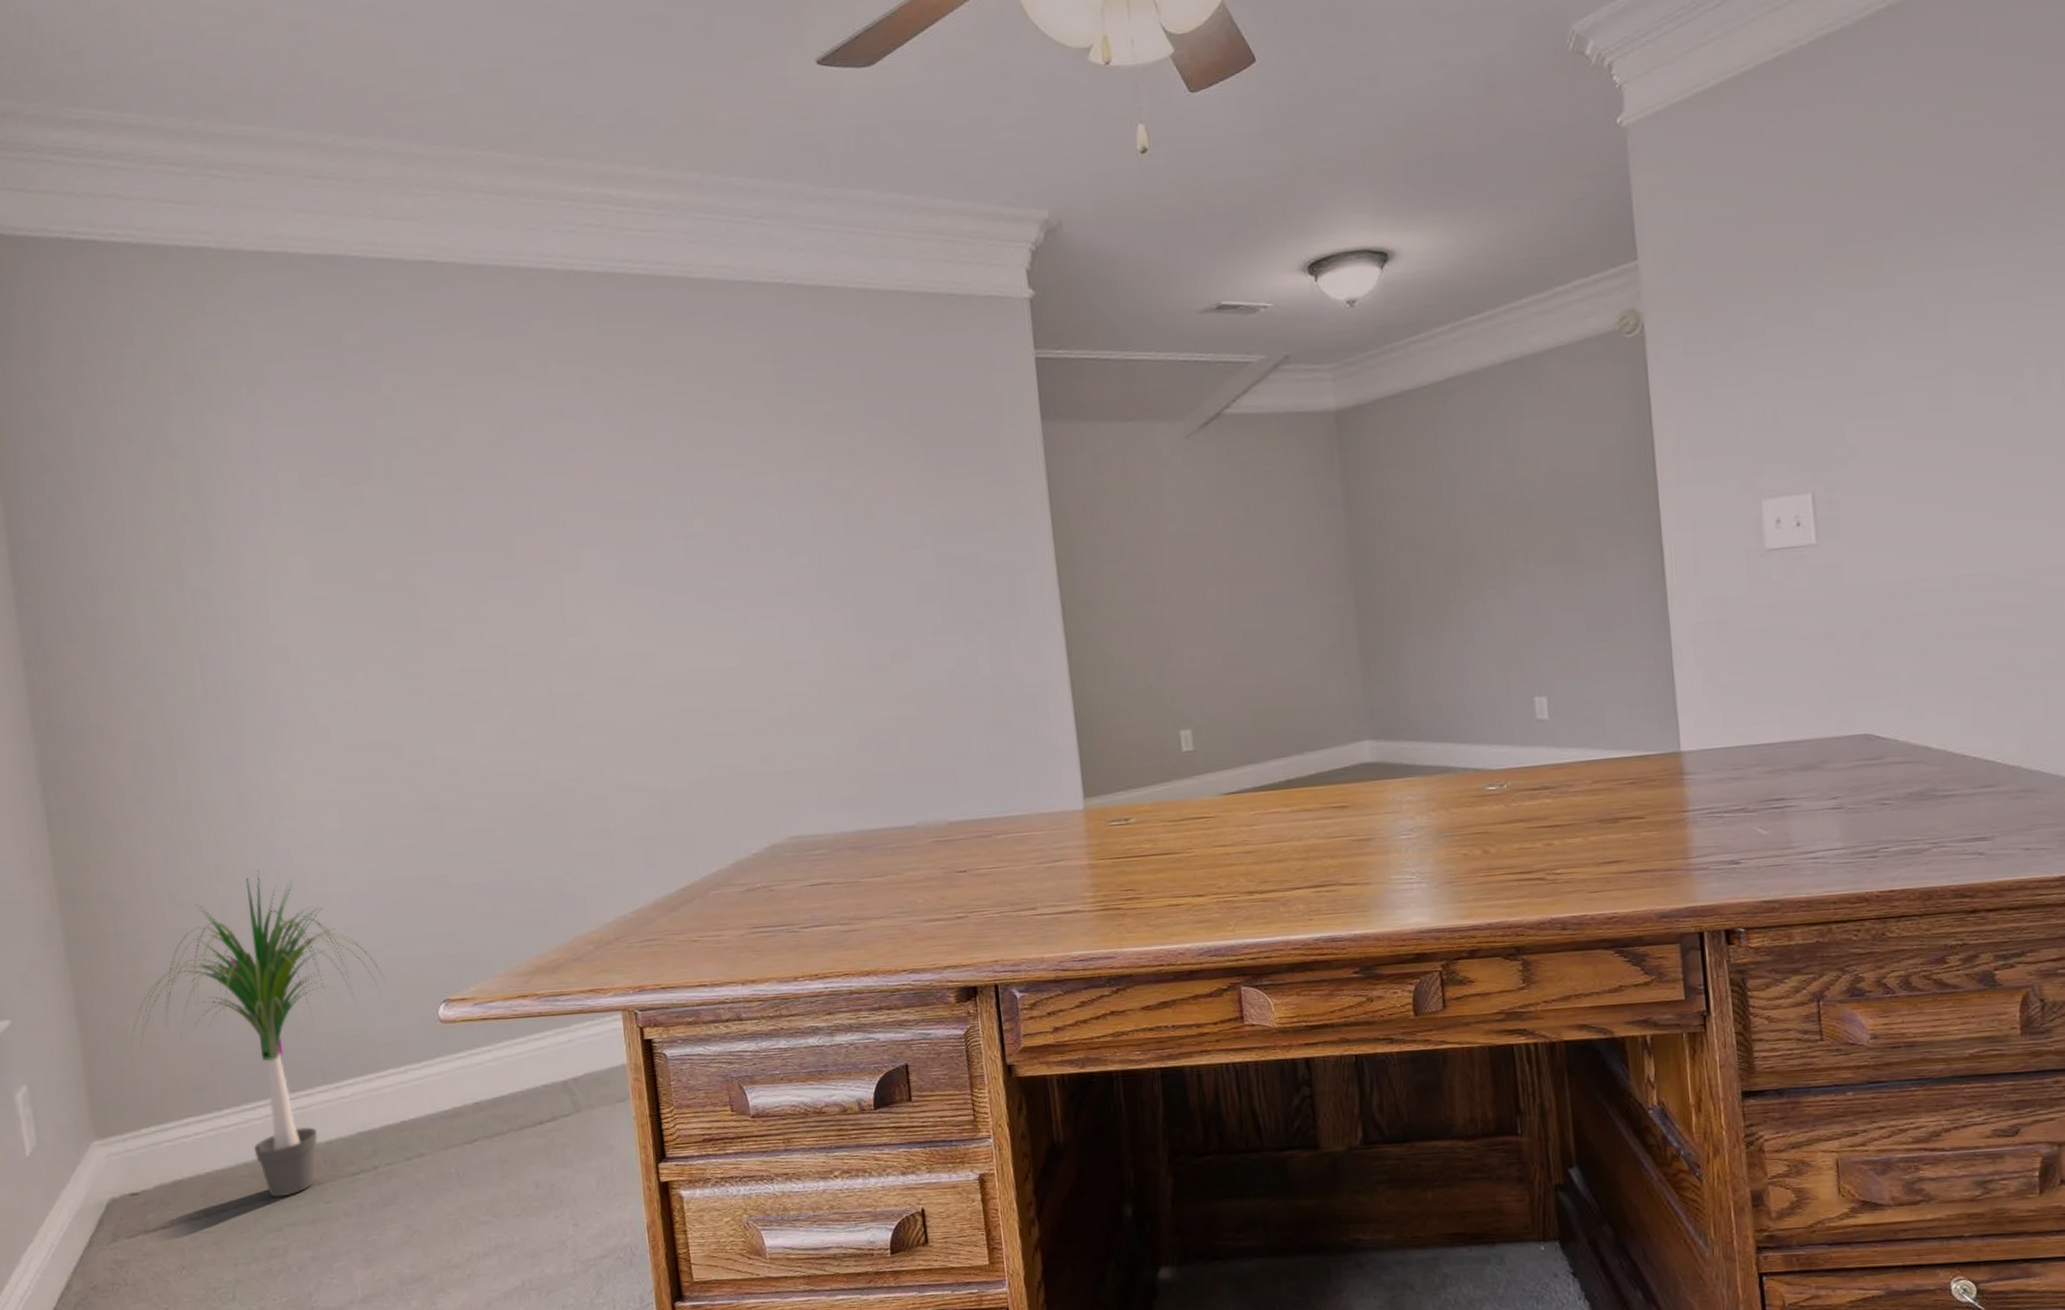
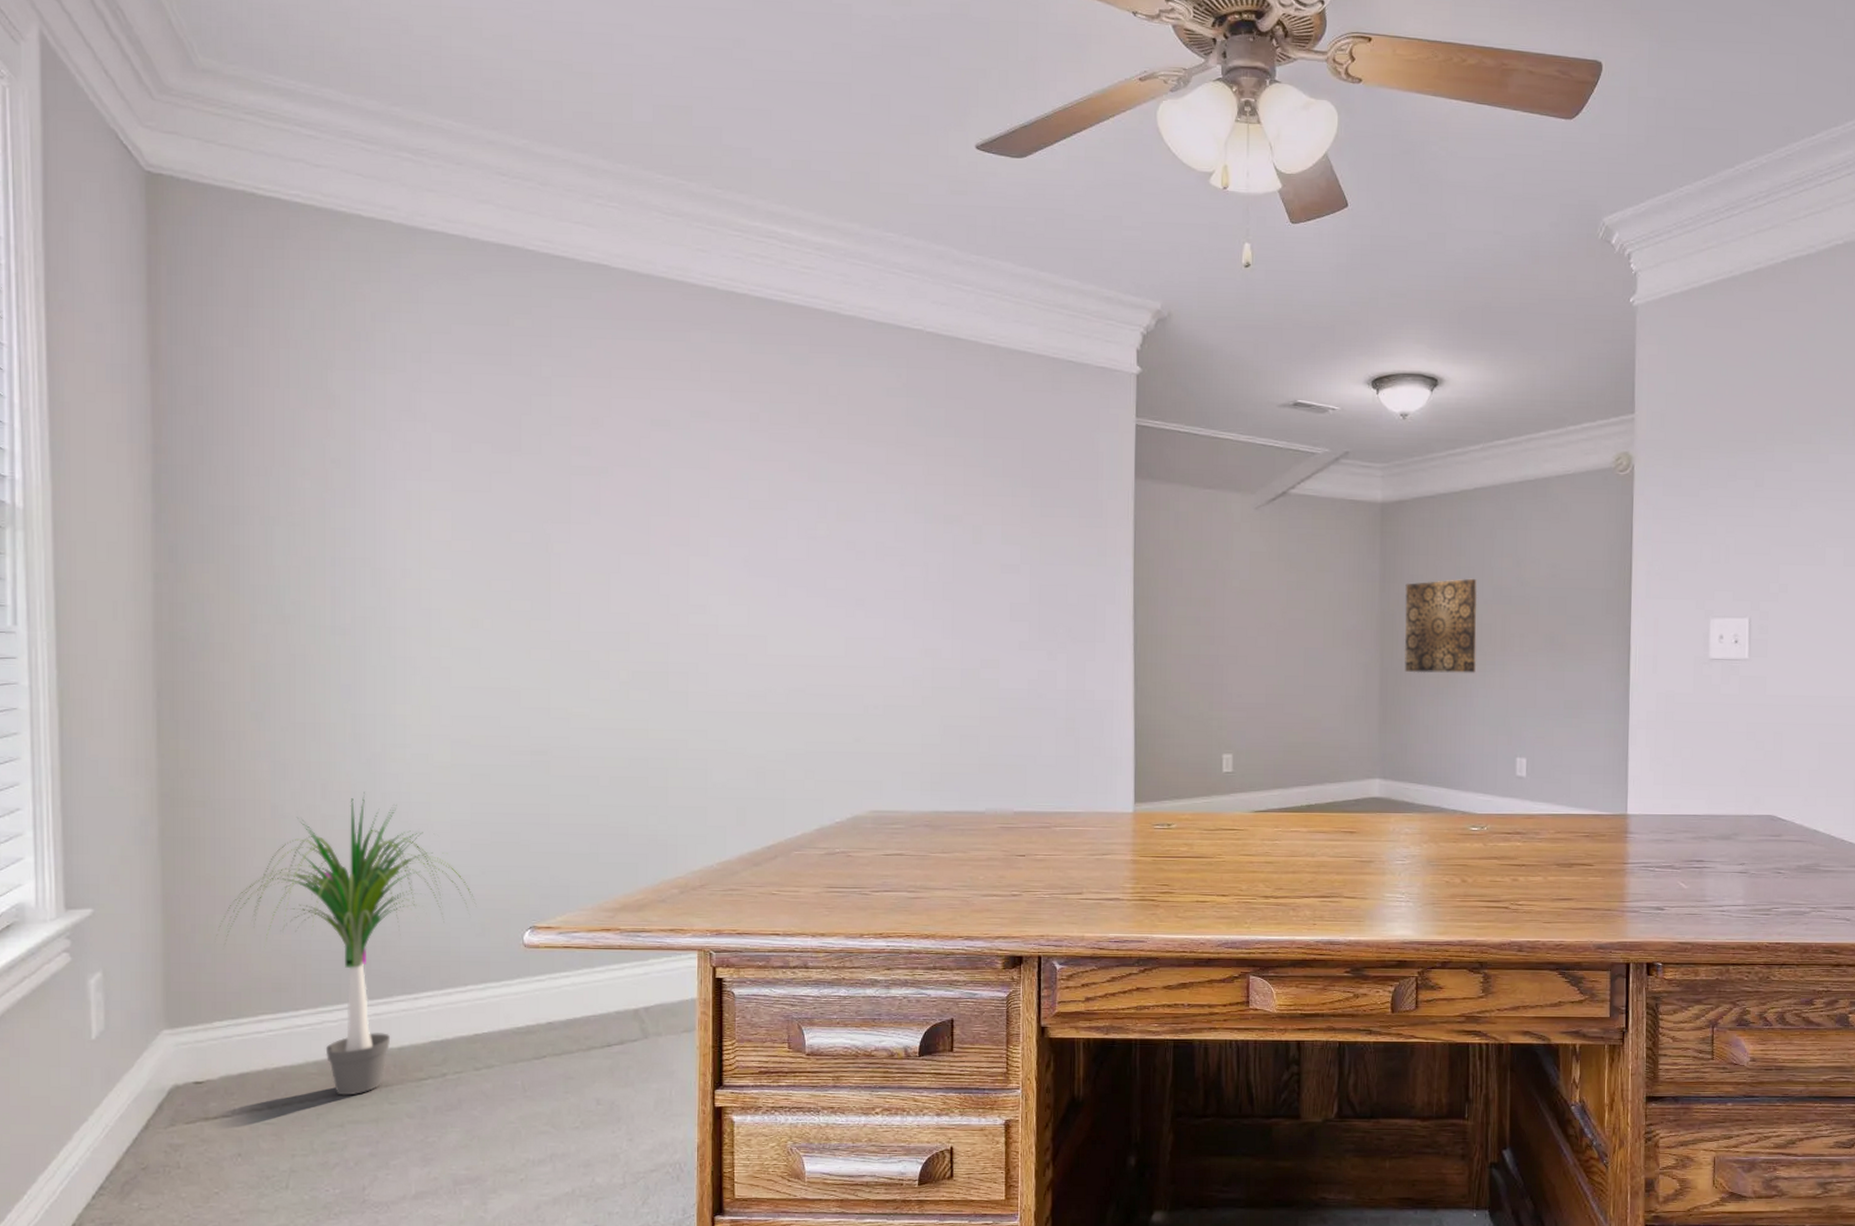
wall art: none [1375,487,1473,610] -> present [1404,578,1478,673]

